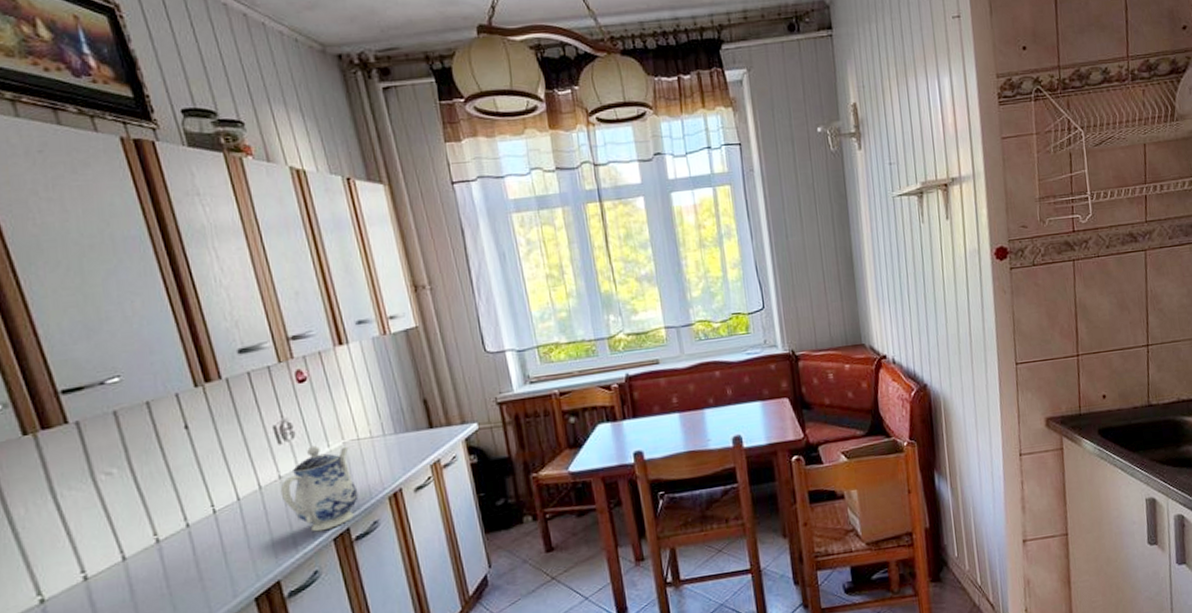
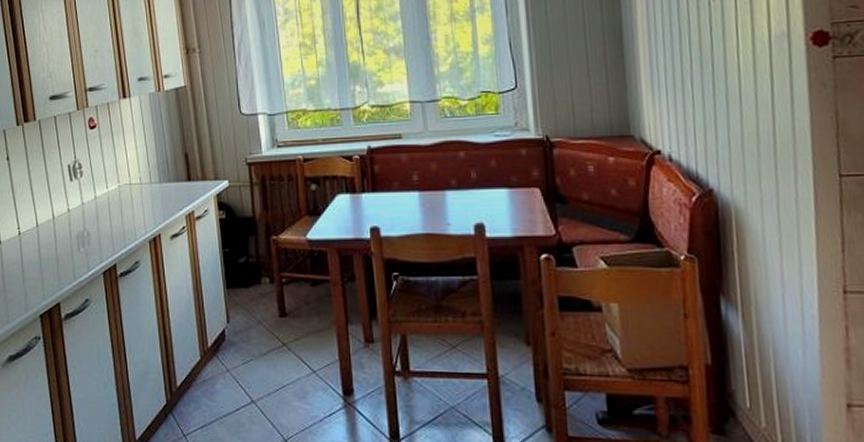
teapot: present [280,445,359,532] -> none [68,185,126,264]

